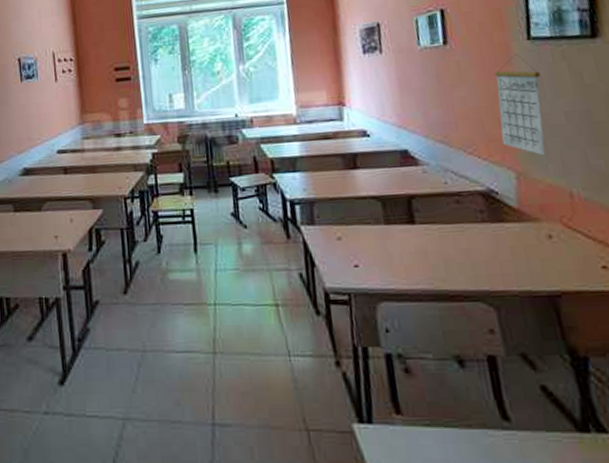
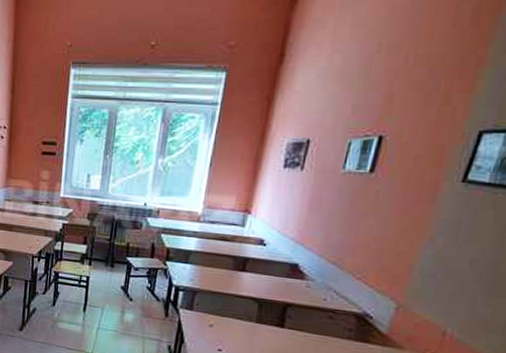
calendar: present [494,54,546,156] -> none [394,194,461,295]

